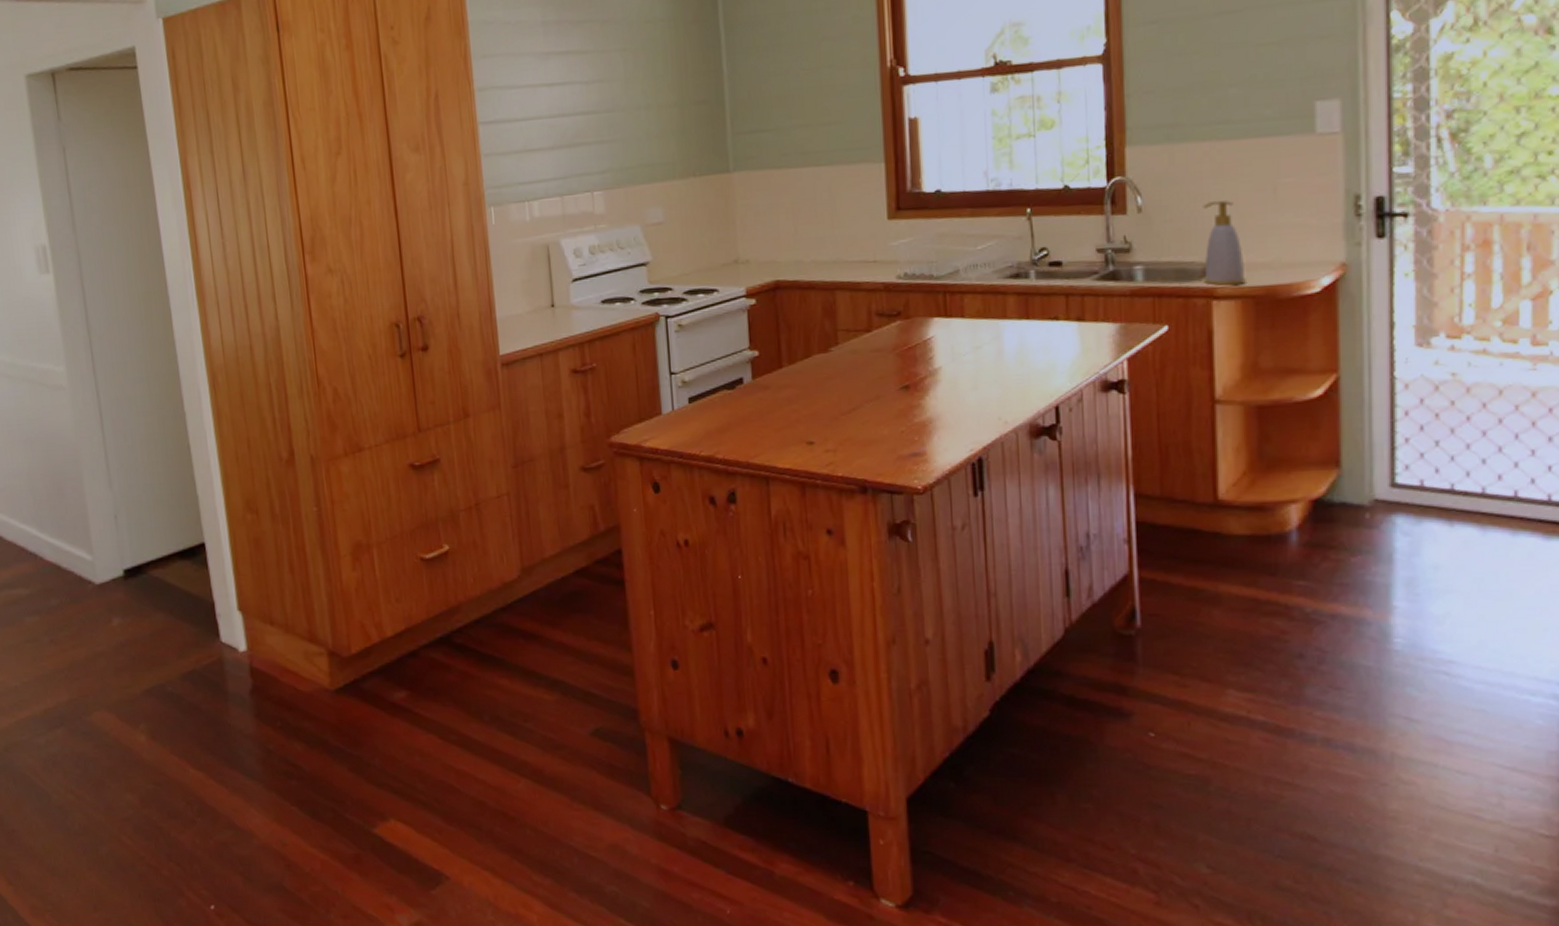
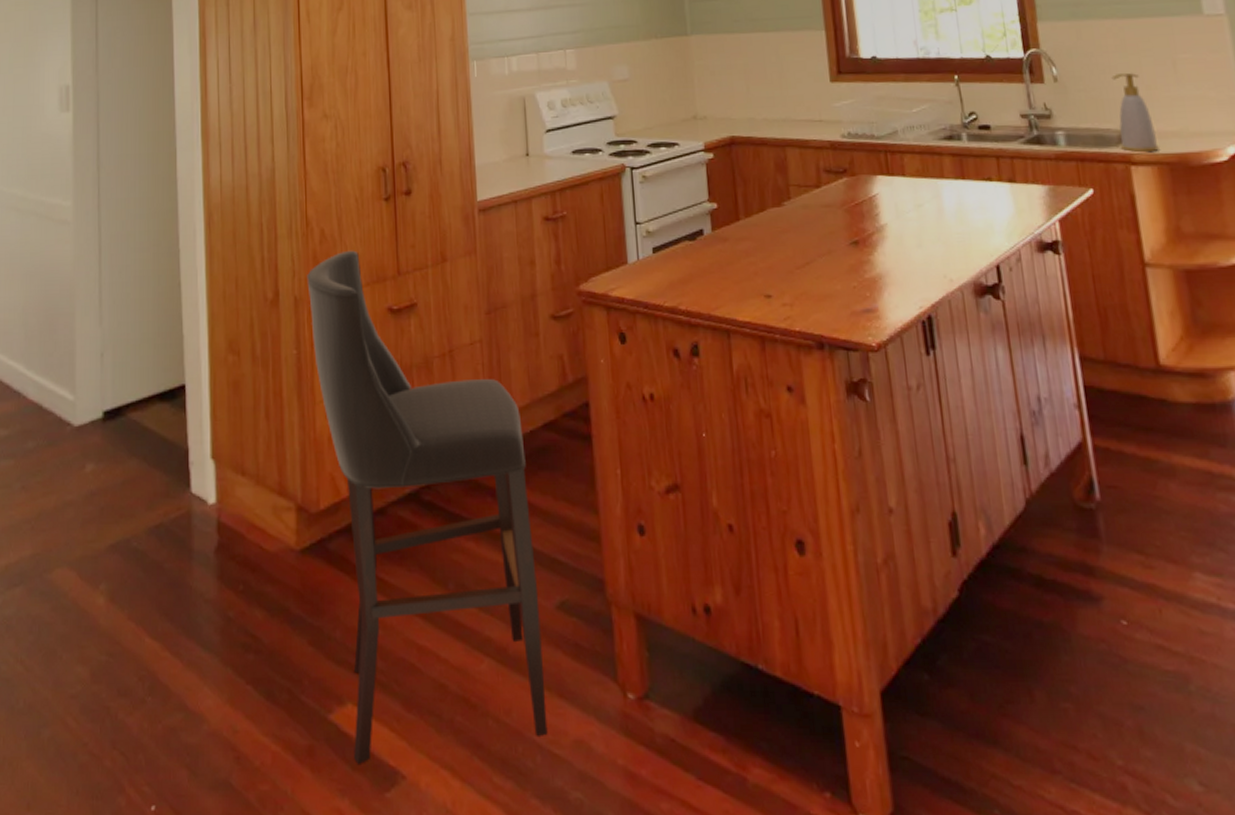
bar stool: none [322,408,584,868] -> present [307,250,548,764]

